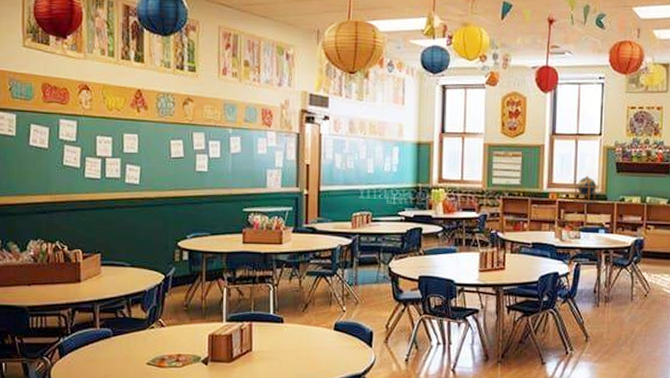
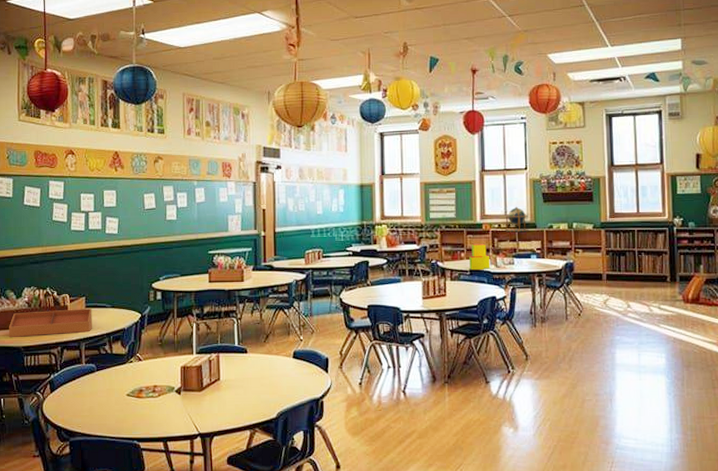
storage bin: none [10,266,108,296] -> present [8,309,92,338]
toy blocks: none [532,214,555,243] -> present [469,243,490,271]

